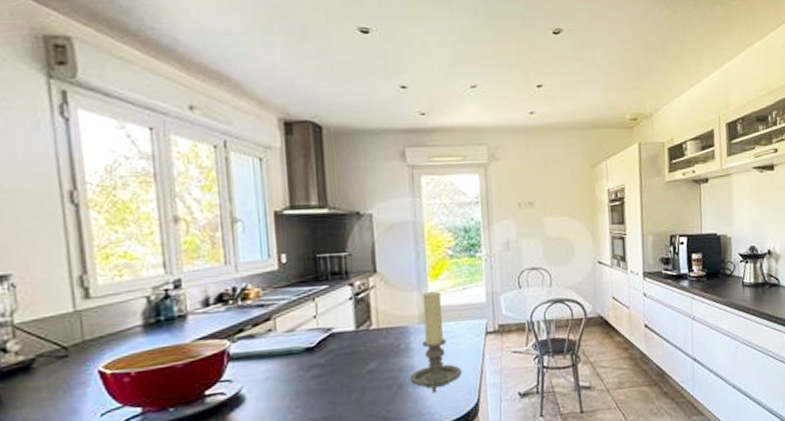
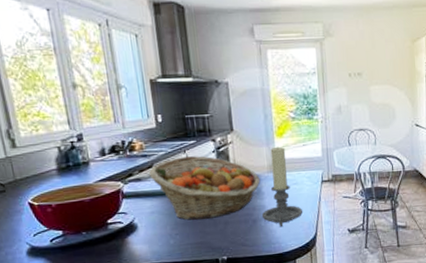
fruit basket: none [266,304,409,388] -> present [149,155,261,220]

